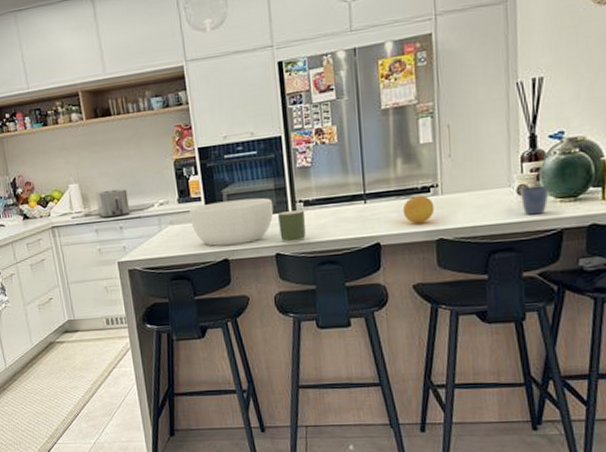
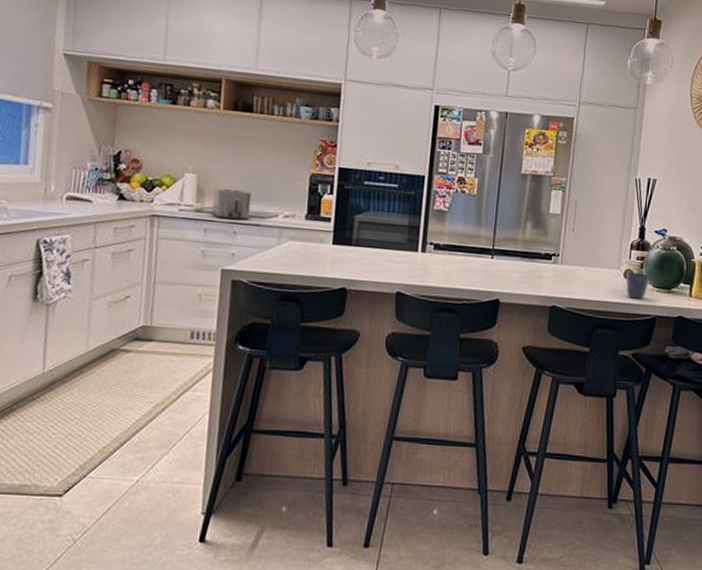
bowl: present [189,197,274,246] -> none [314,226,404,276]
mug: present [278,210,306,242] -> none [404,250,434,283]
fruit: present [402,195,435,224] -> none [524,260,553,288]

